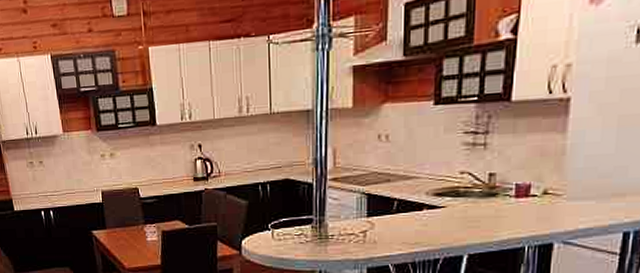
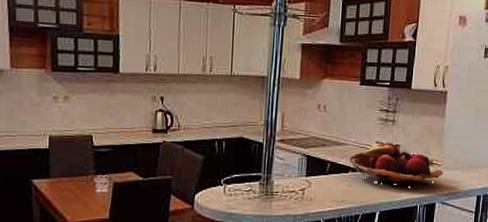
fruit basket: none [422,171,566,225] -> present [348,143,444,188]

